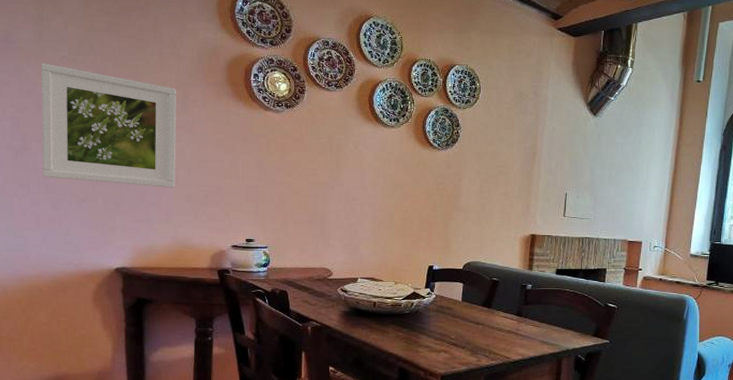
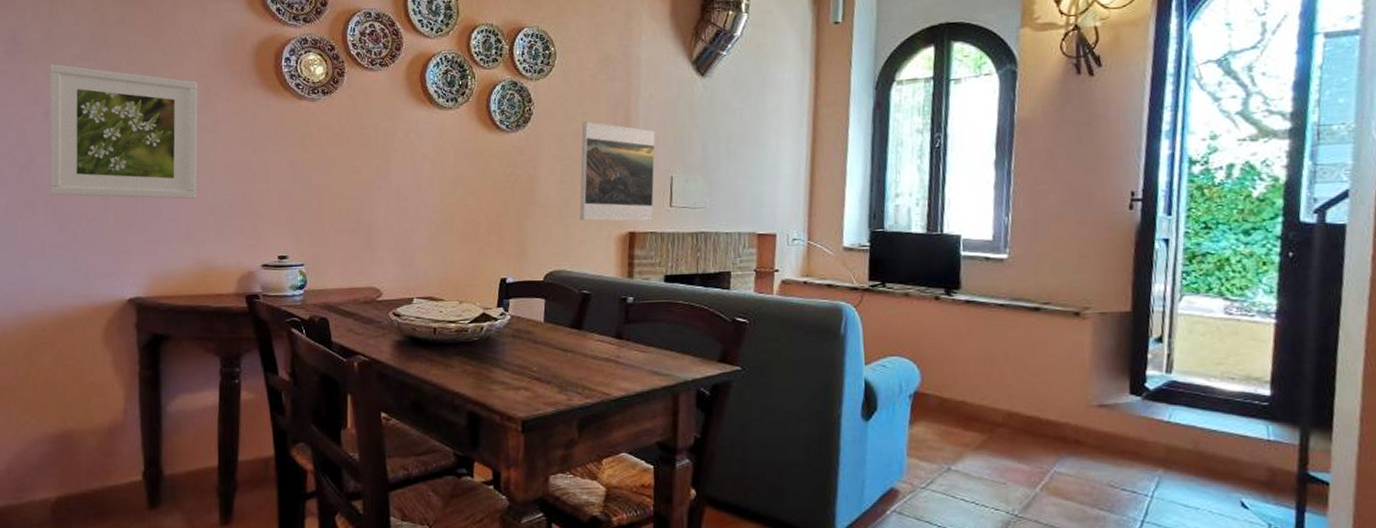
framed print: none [493,145,555,227] -> present [579,121,656,222]

